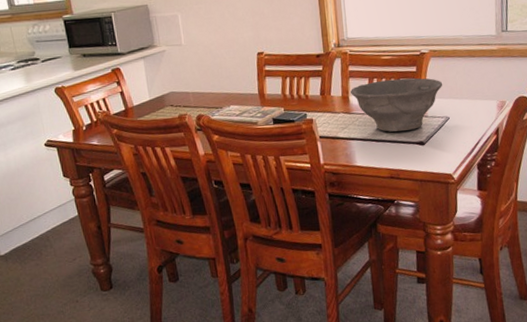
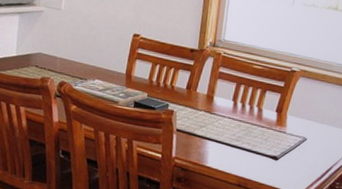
bowl: present [350,78,443,132] -> none [216,87,307,143]

